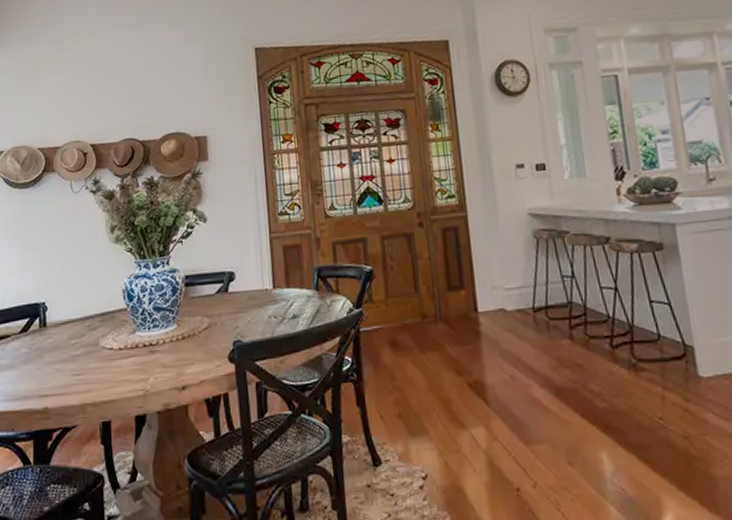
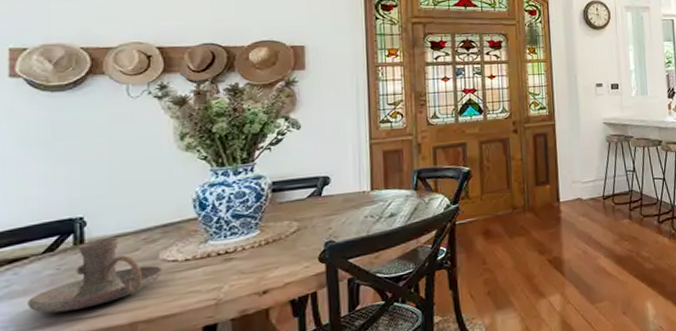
candle holder: none [11,323,103,388] -> present [28,237,163,314]

